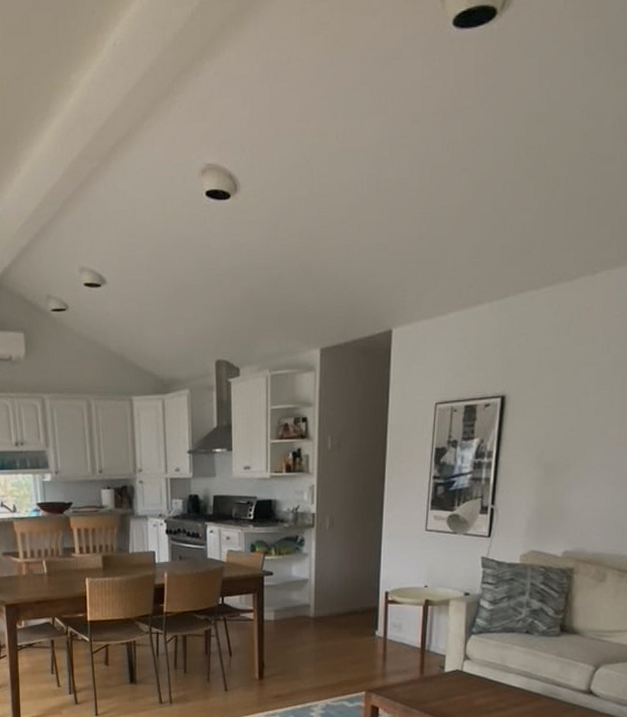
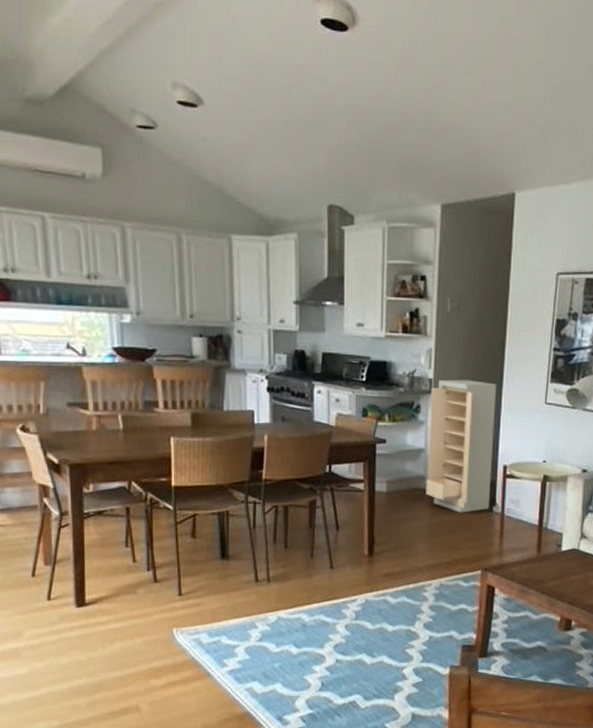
storage cabinet: none [311,512,377,638] -> present [425,379,497,513]

